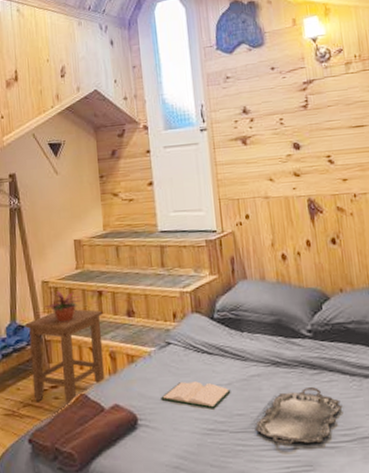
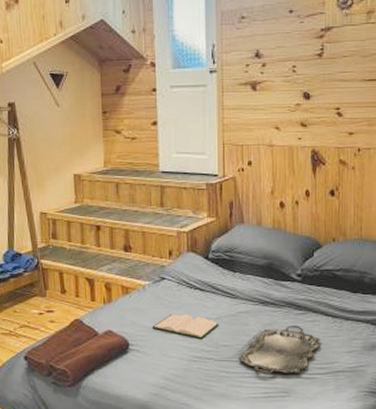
stool: present [25,309,105,406] -> none [23,241,100,329]
potted plant: present [43,290,82,323] -> none [41,222,80,253]

